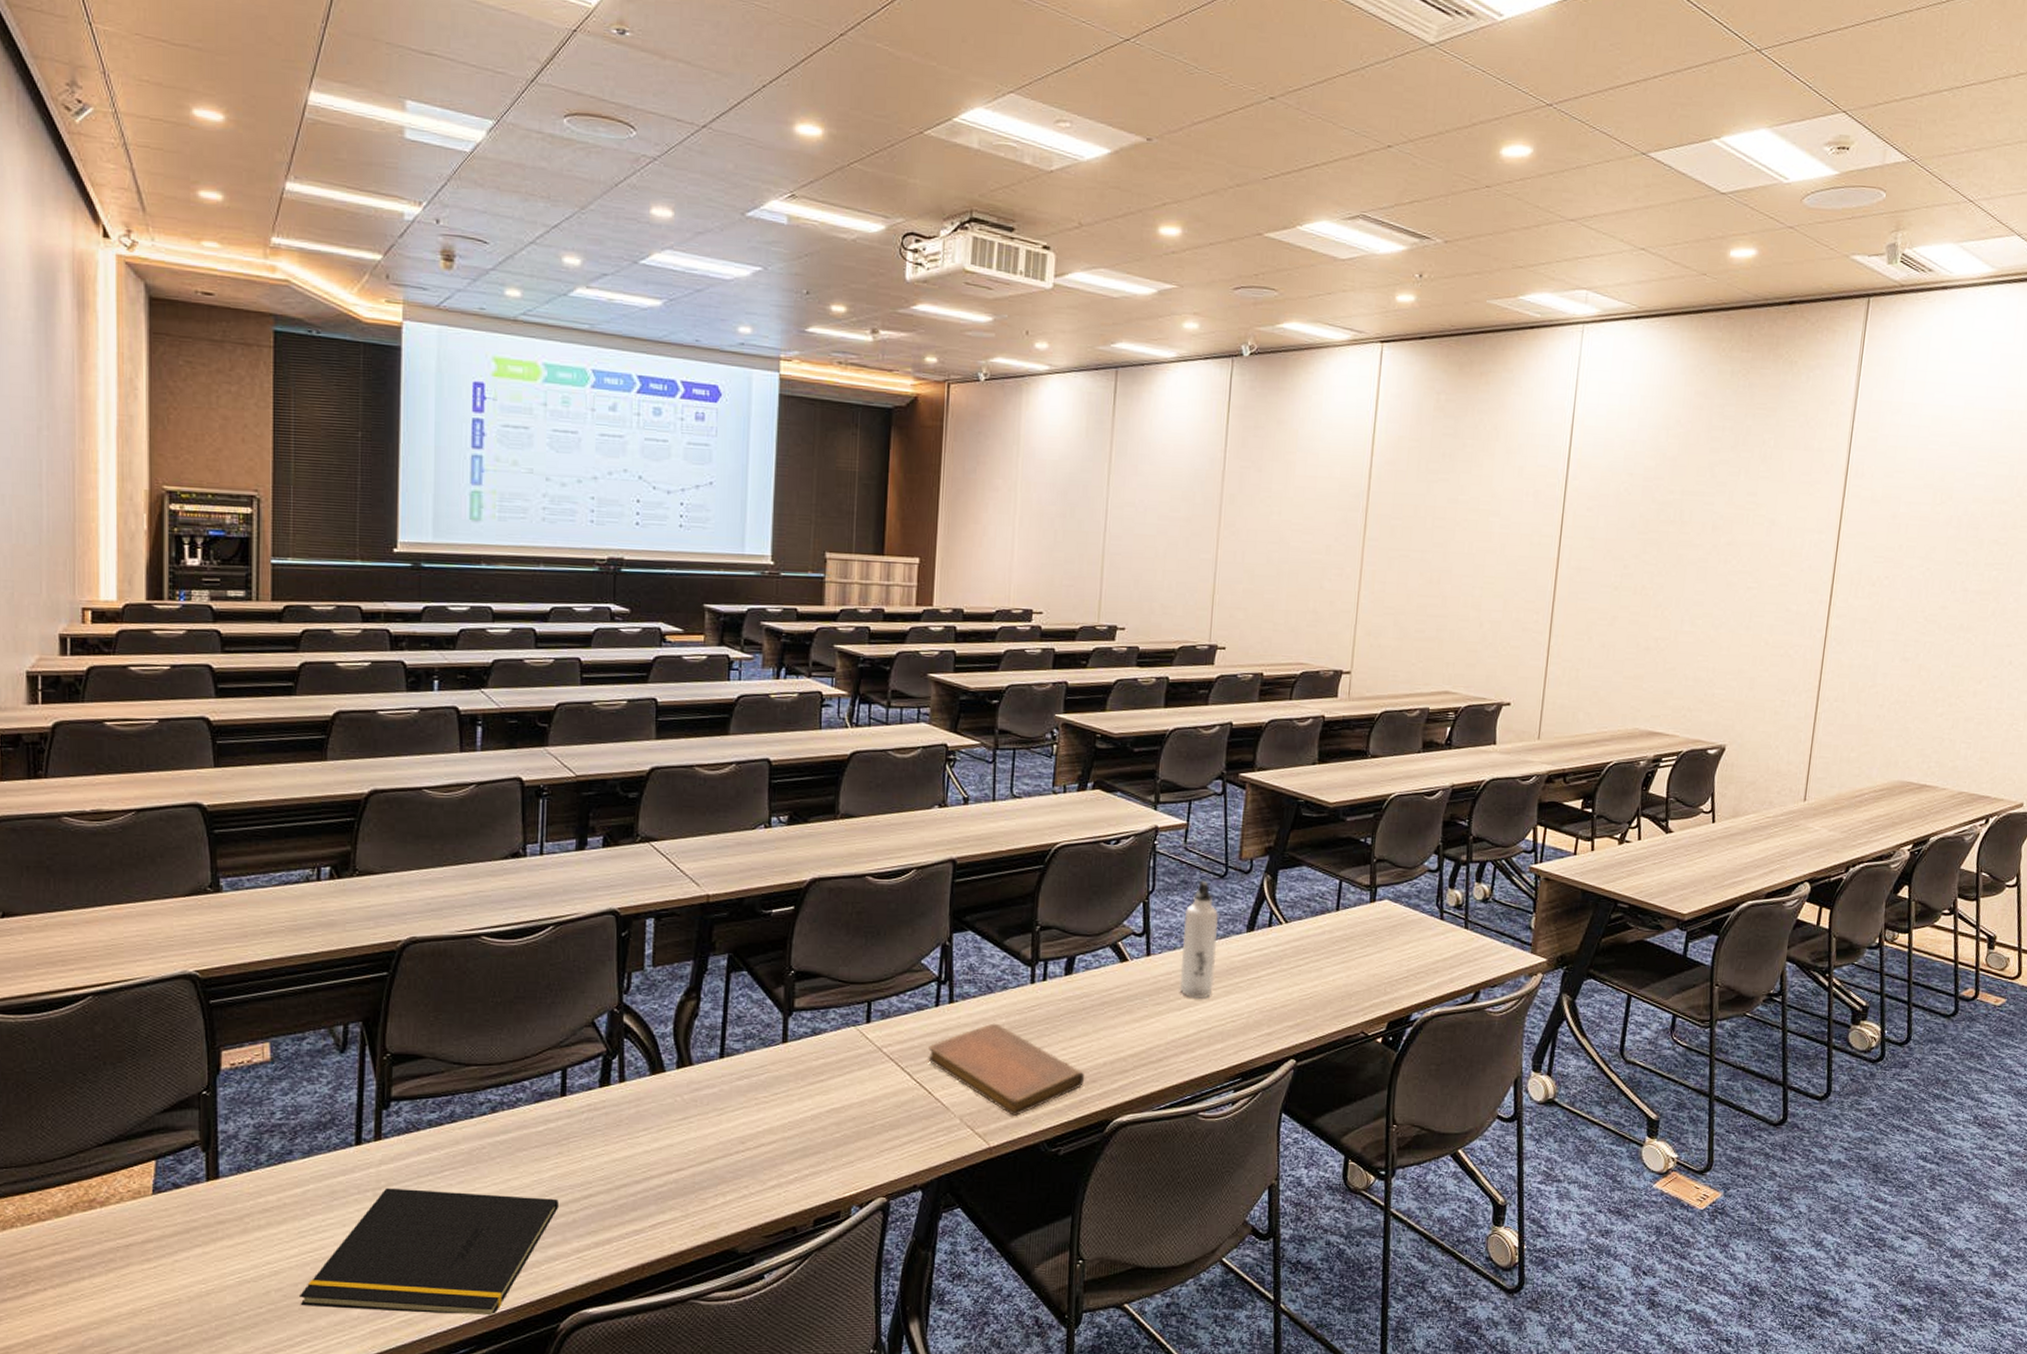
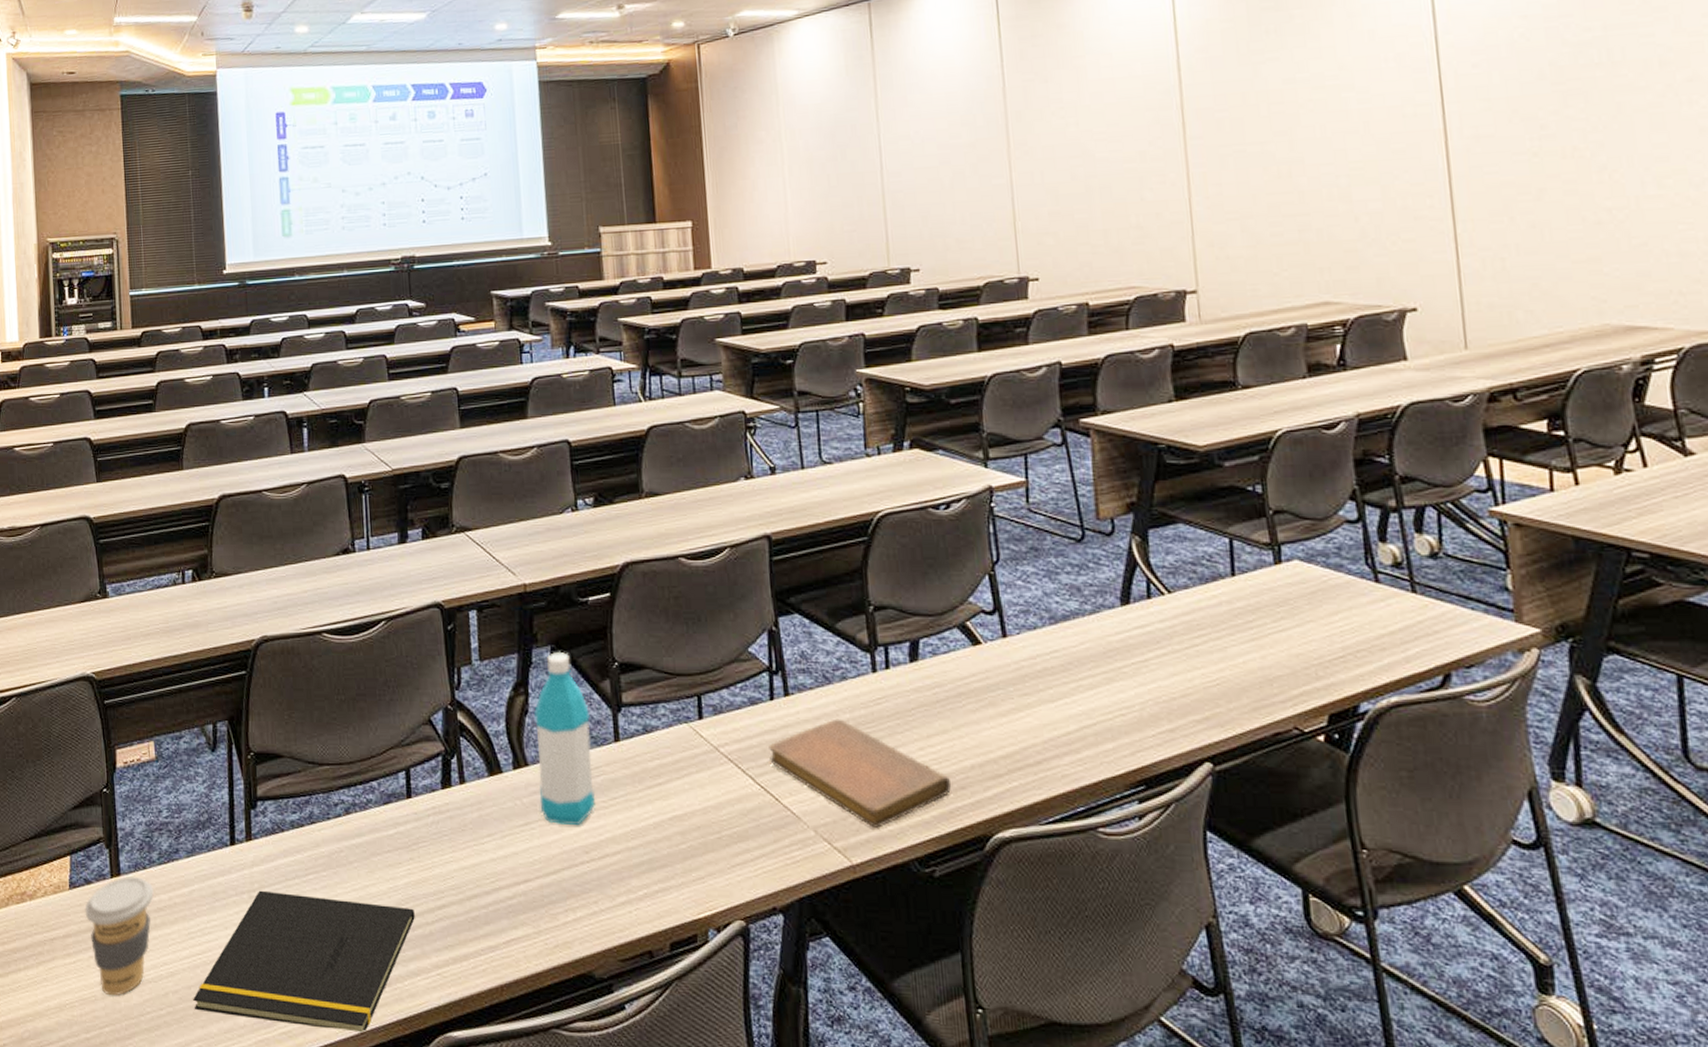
coffee cup: none [171,1179,259,1298] -> present [84,876,154,996]
water bottle: none [701,959,760,1119] -> present [534,651,596,826]
water bottle: present [1179,880,1218,999] -> none [1040,546,1091,687]

